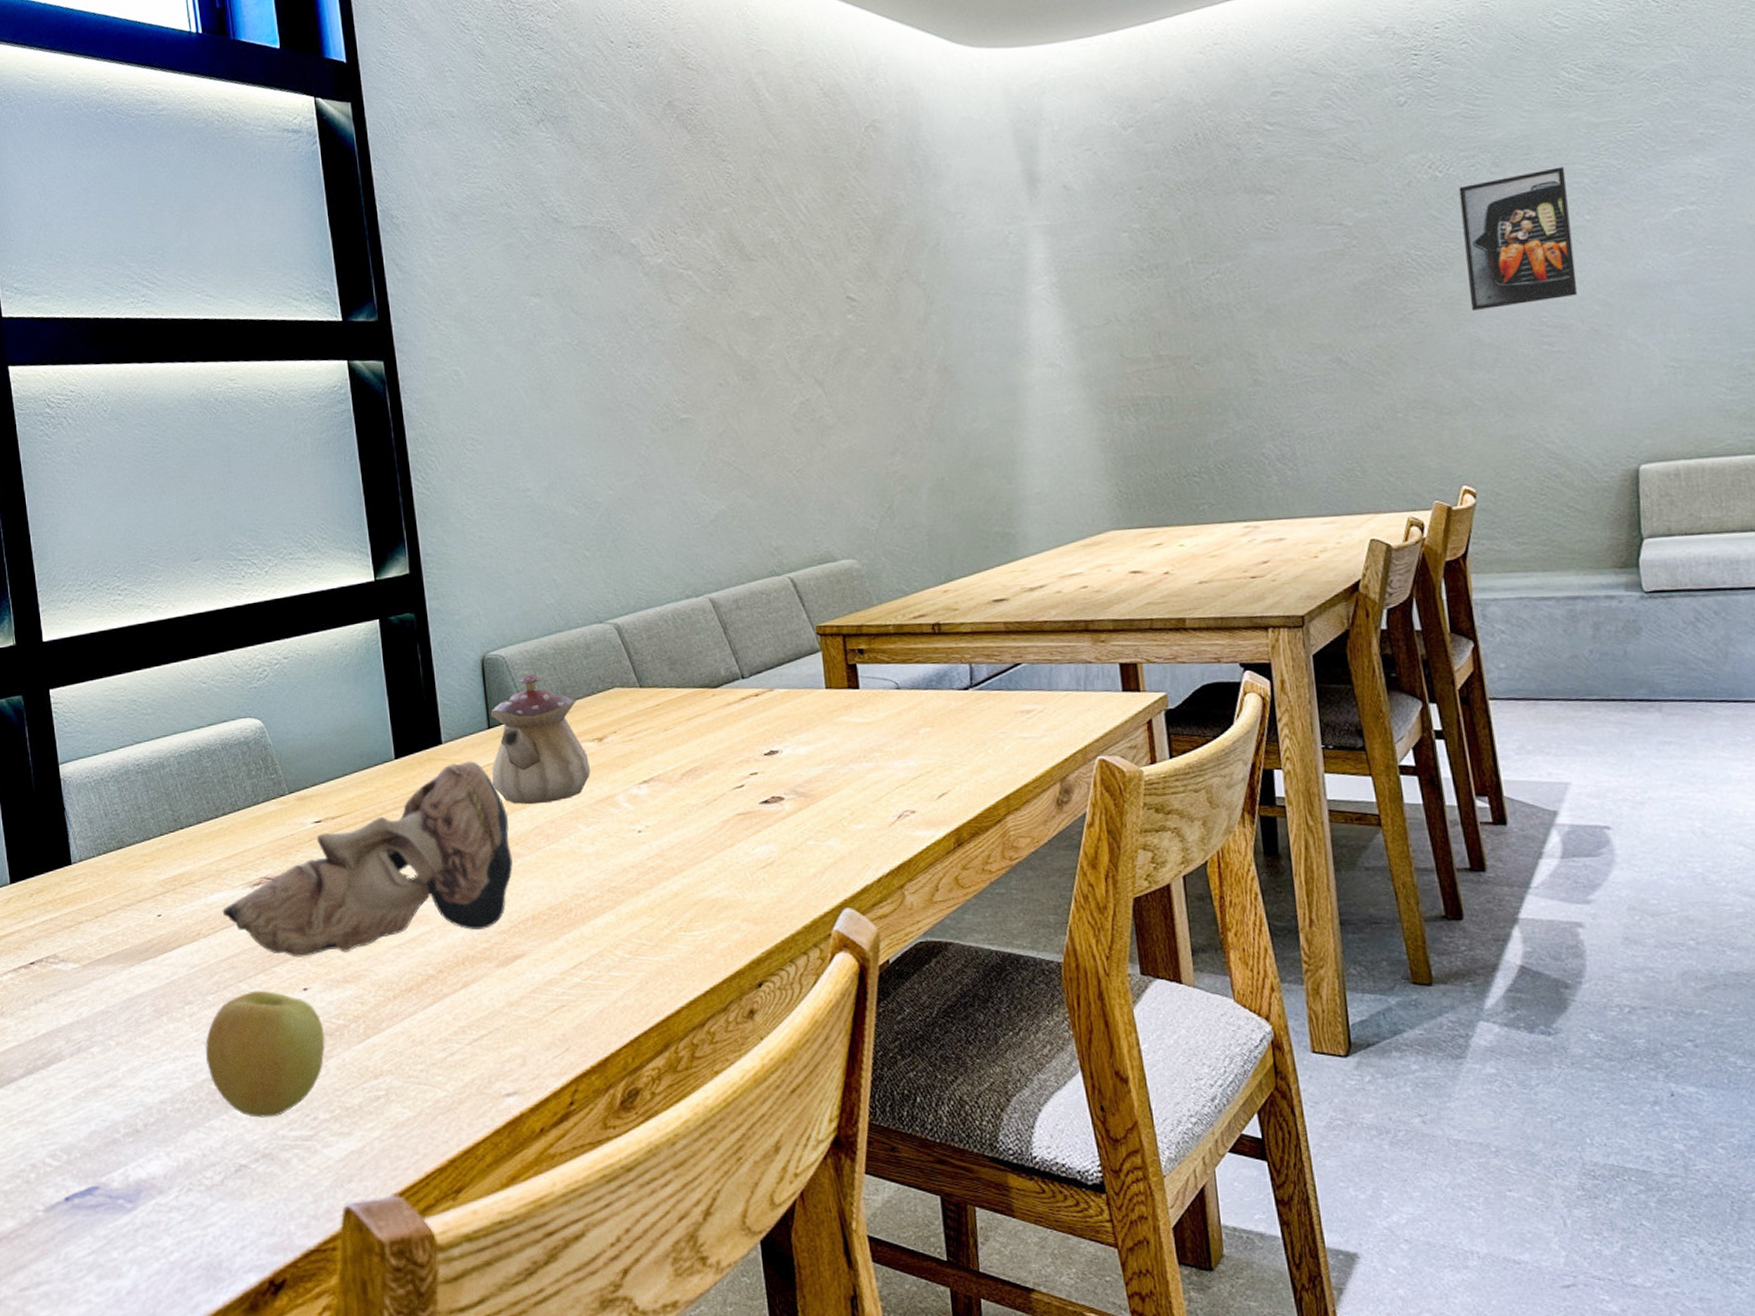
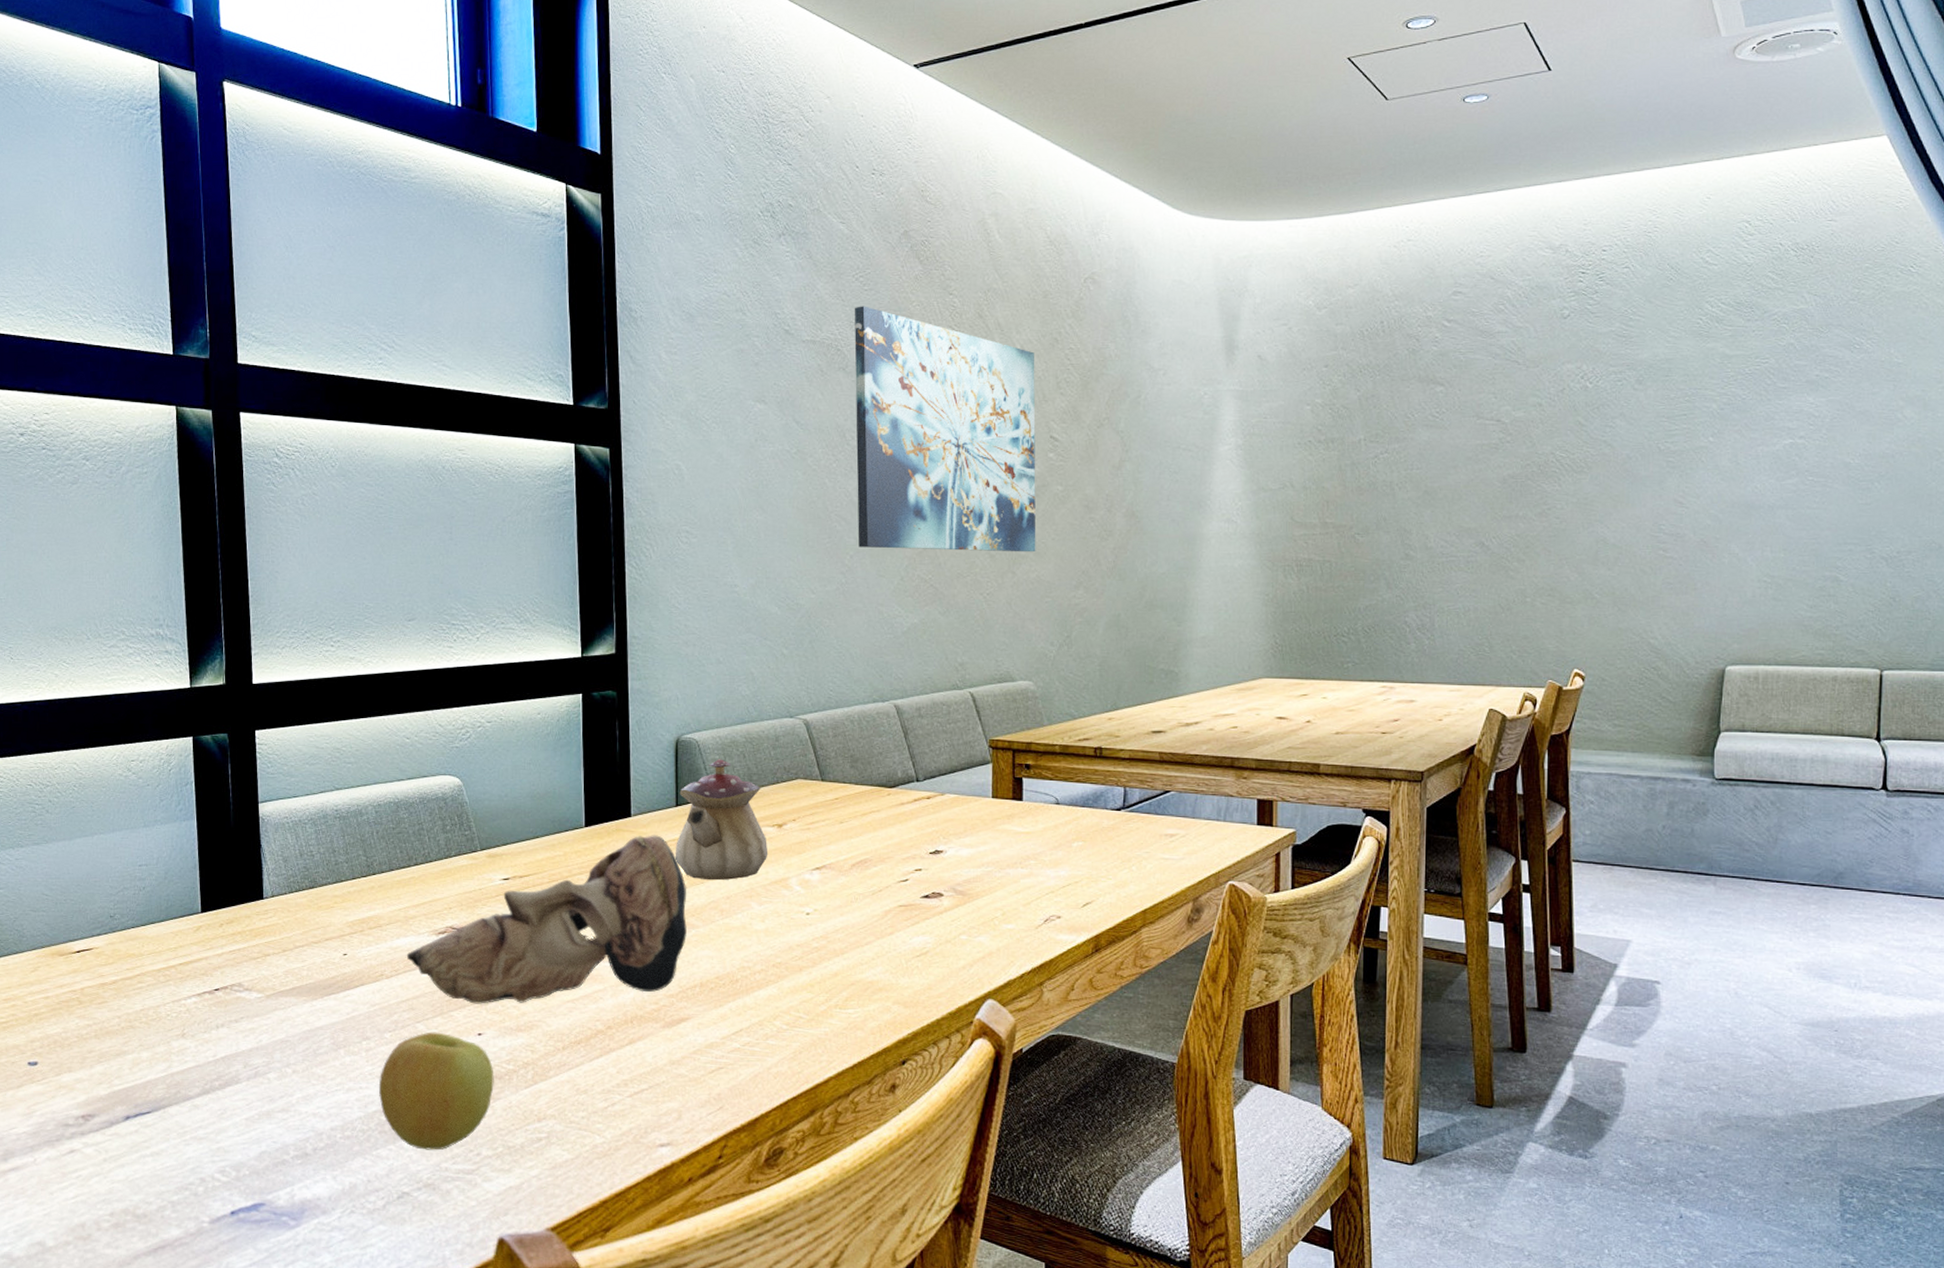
wall art: none [623,183,845,436] -> present [854,306,1036,553]
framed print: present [1459,167,1578,312] -> none [1601,391,1698,513]

